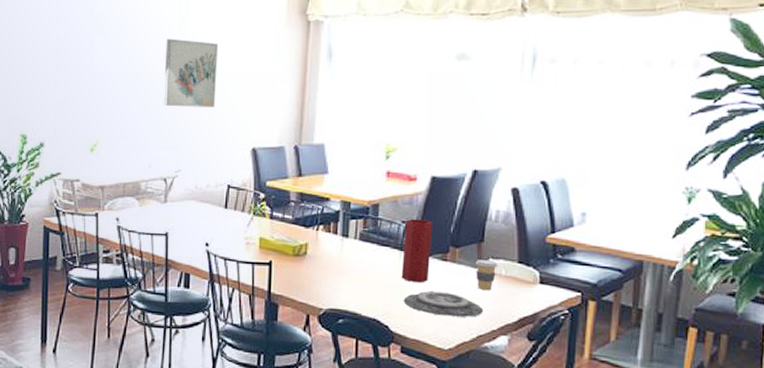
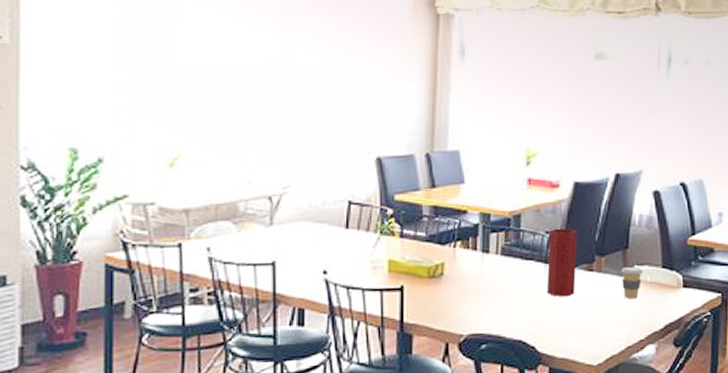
wall art: present [163,38,218,107] -> none [266,30,332,111]
plate: present [403,291,483,317] -> none [550,304,631,330]

